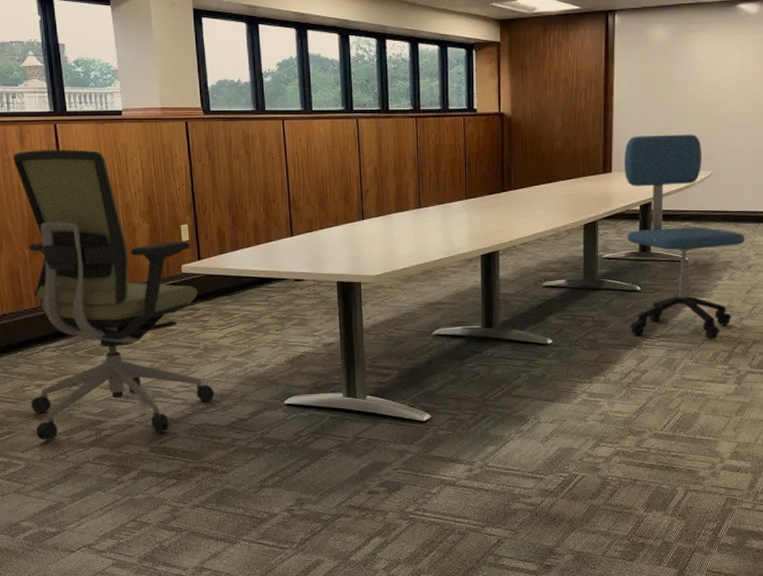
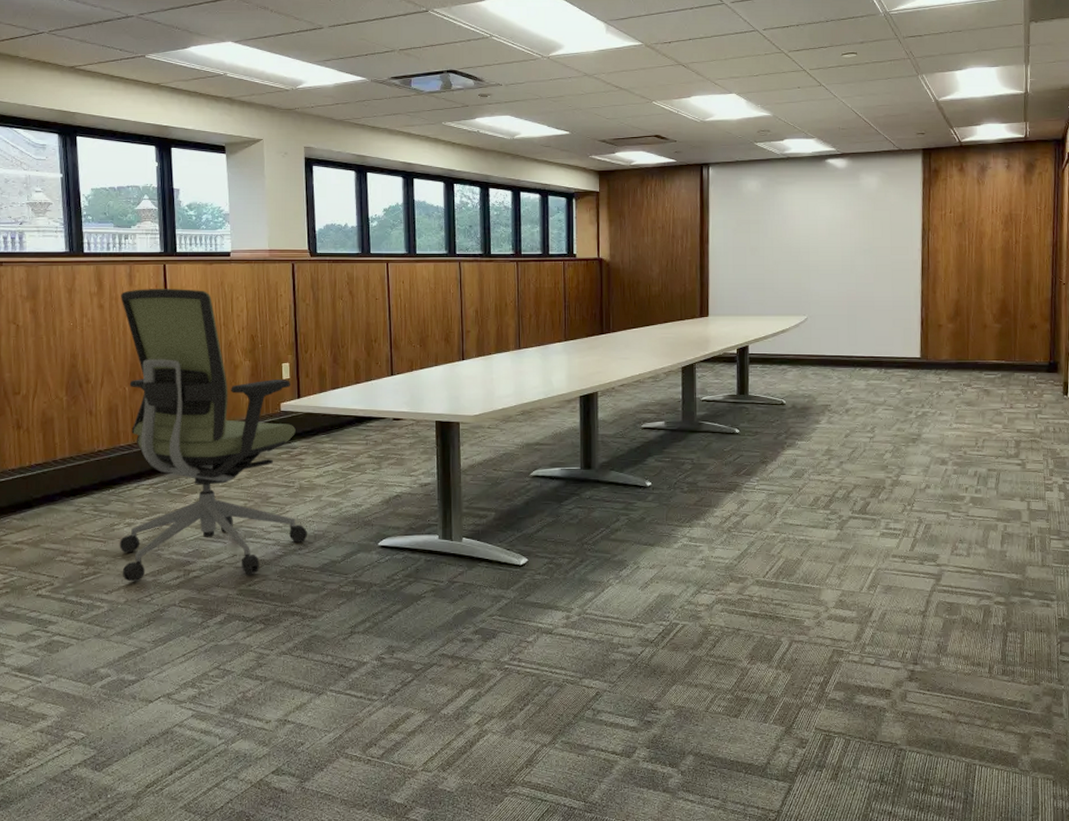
office chair: present [625,134,744,341] -> none [721,280,841,485]

